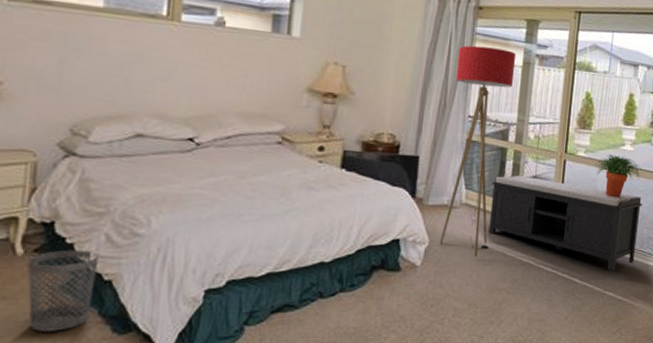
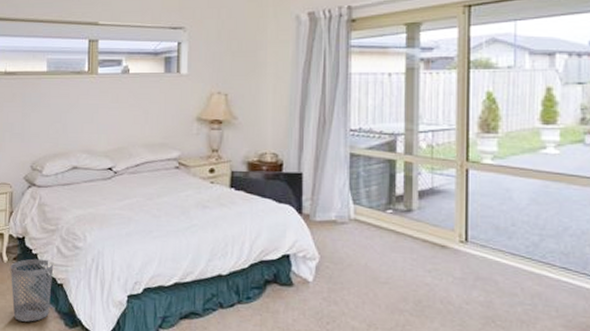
floor lamp: present [439,45,517,257] -> none [330,58,398,274]
bench: present [488,174,642,271] -> none [382,187,580,297]
potted plant: present [594,154,642,198] -> none [506,160,575,210]

